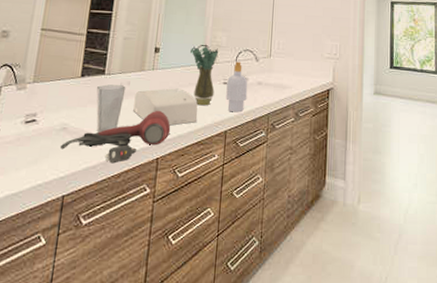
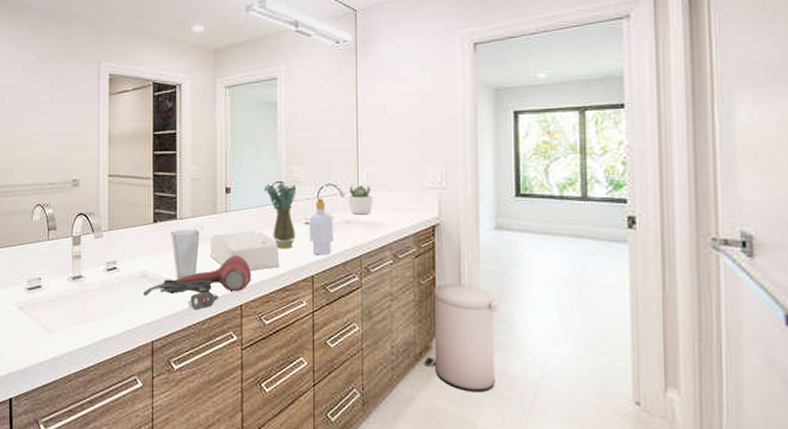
succulent plant: none [261,52,282,78] -> present [348,185,373,215]
pedal bin: none [313,139,376,236] -> present [423,283,500,393]

